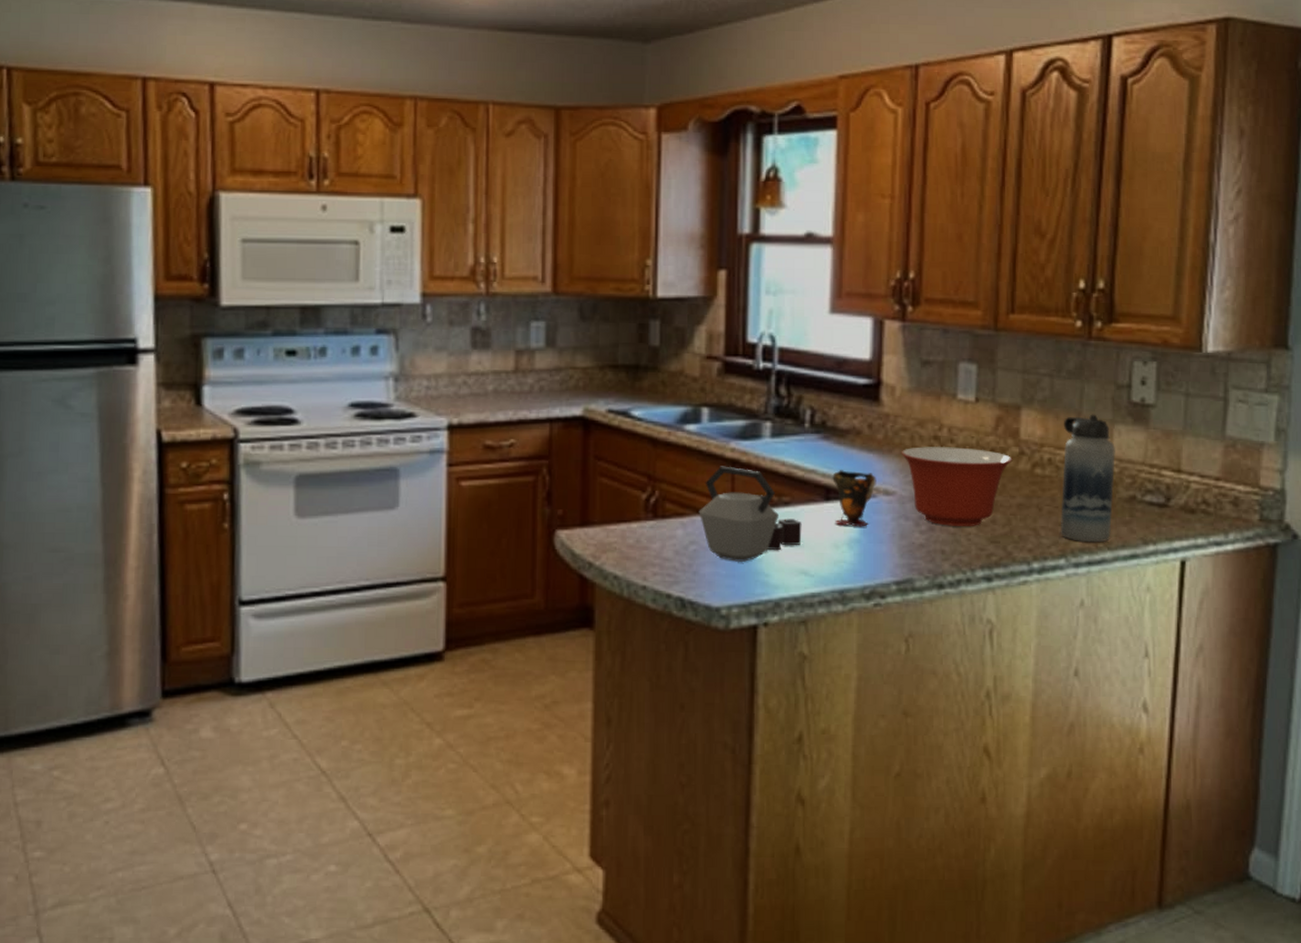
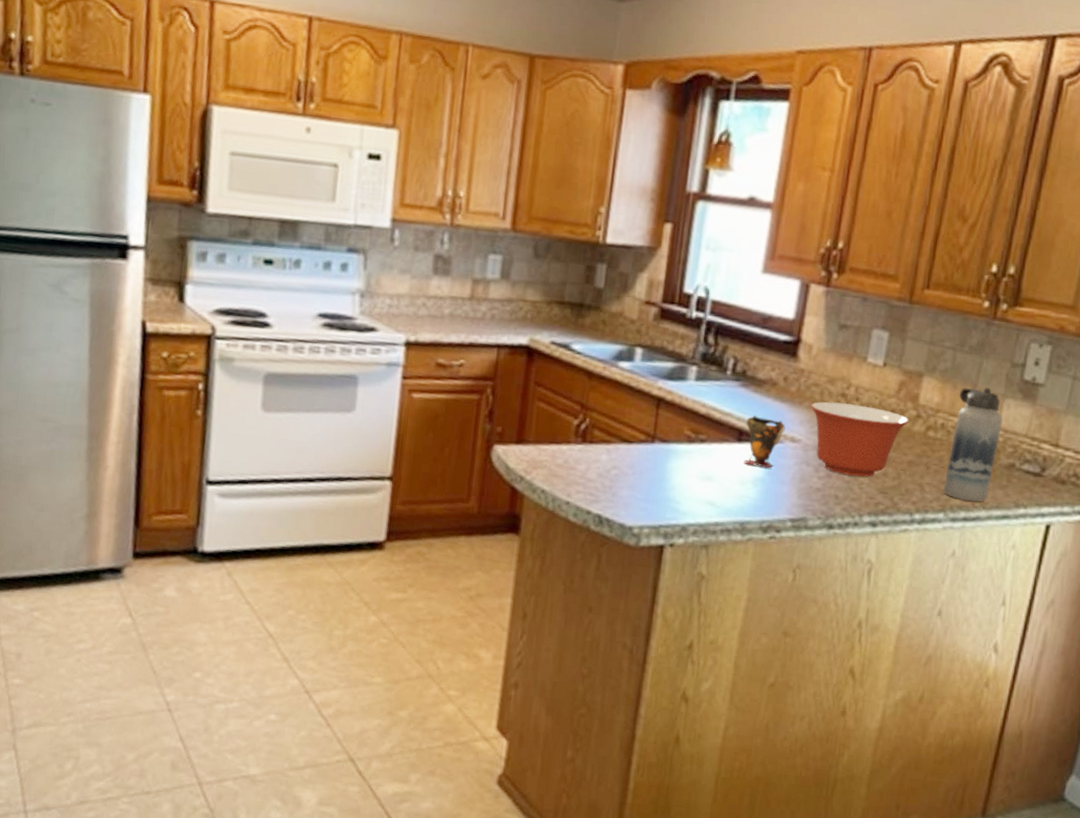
kettle: present [698,466,802,562] -> none [623,402,714,489]

